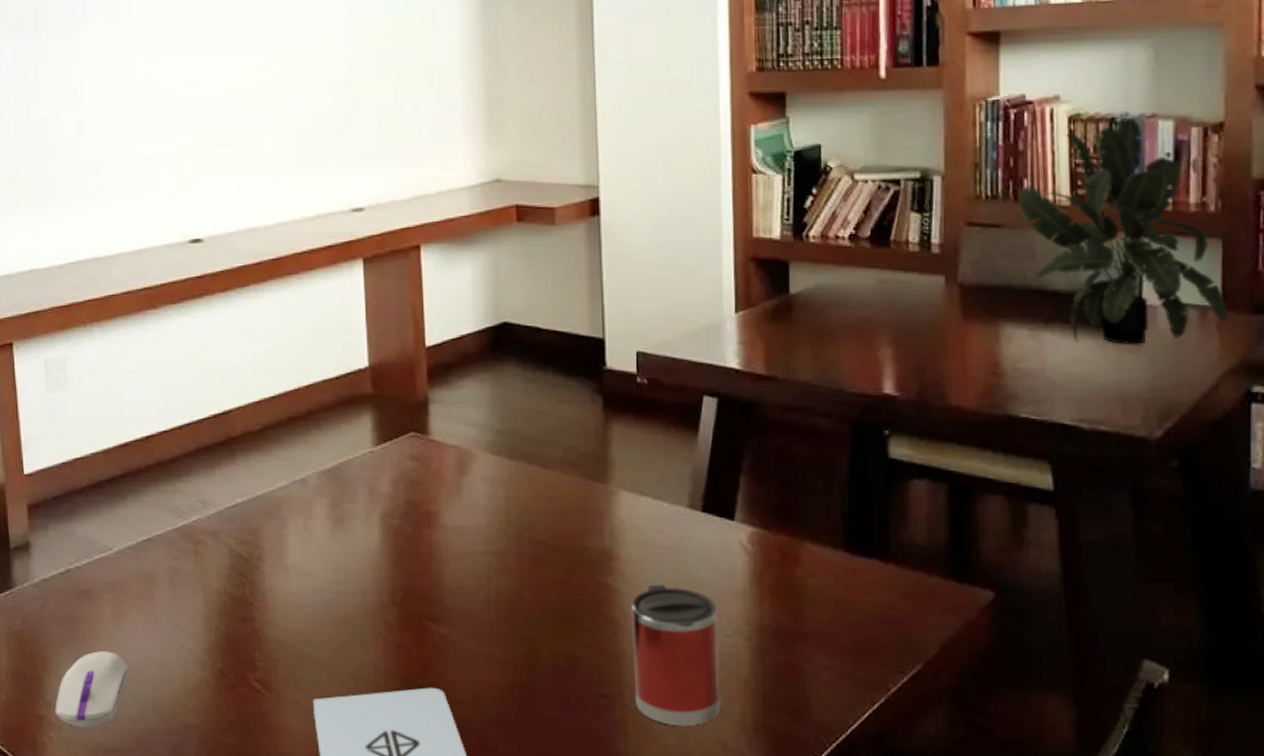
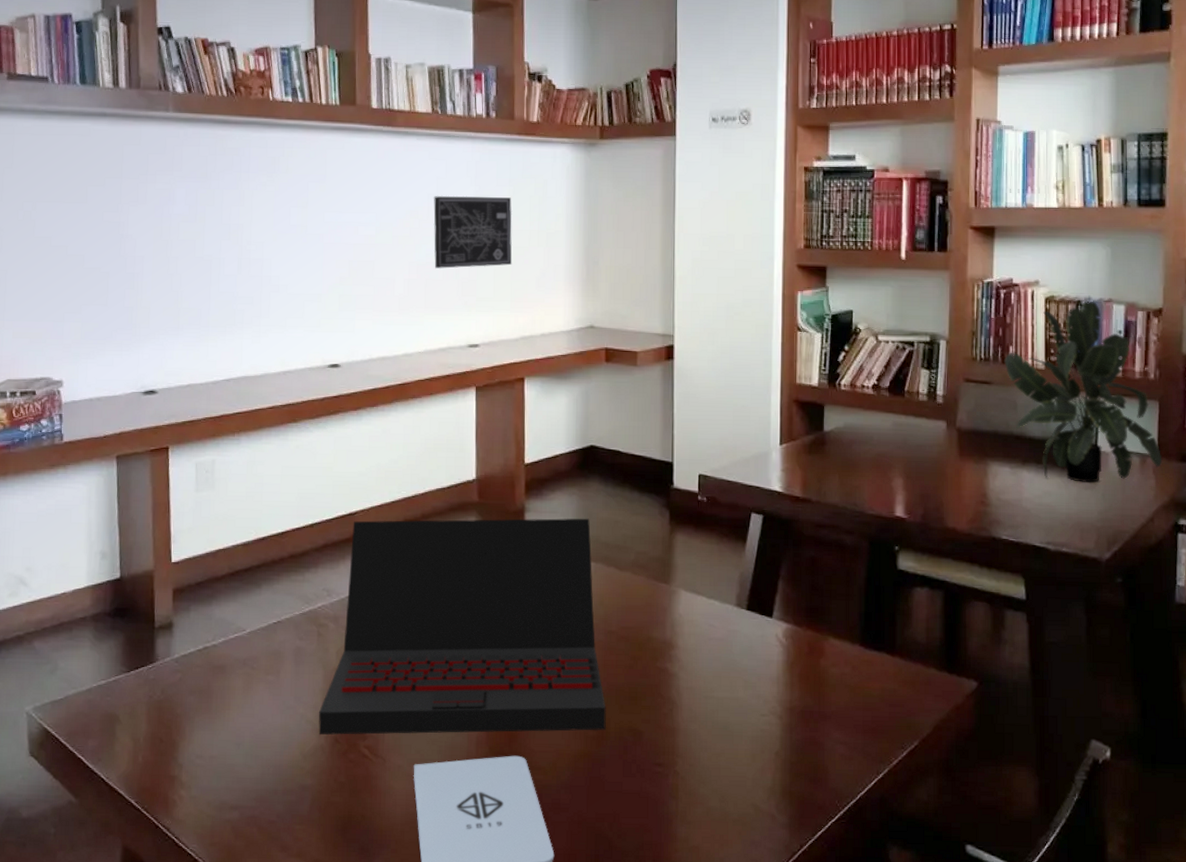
computer mouse: present [55,651,128,727] -> none [186,720,254,787]
laptop: none [201,408,537,667] -> present [318,518,606,735]
wall art: none [302,30,399,120] -> present [433,195,512,269]
mug: present [630,584,721,727] -> none [685,670,756,792]

